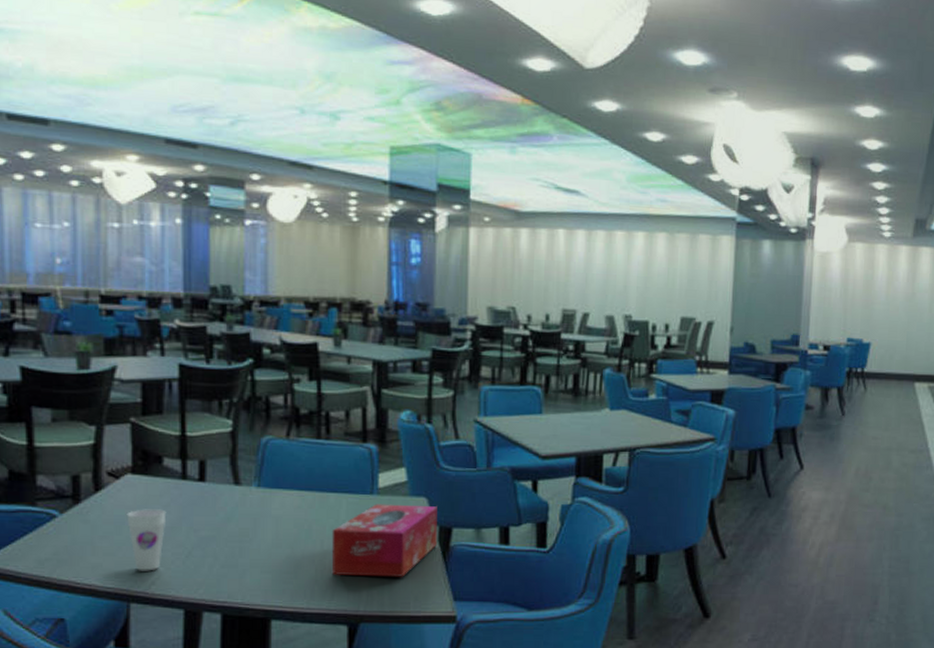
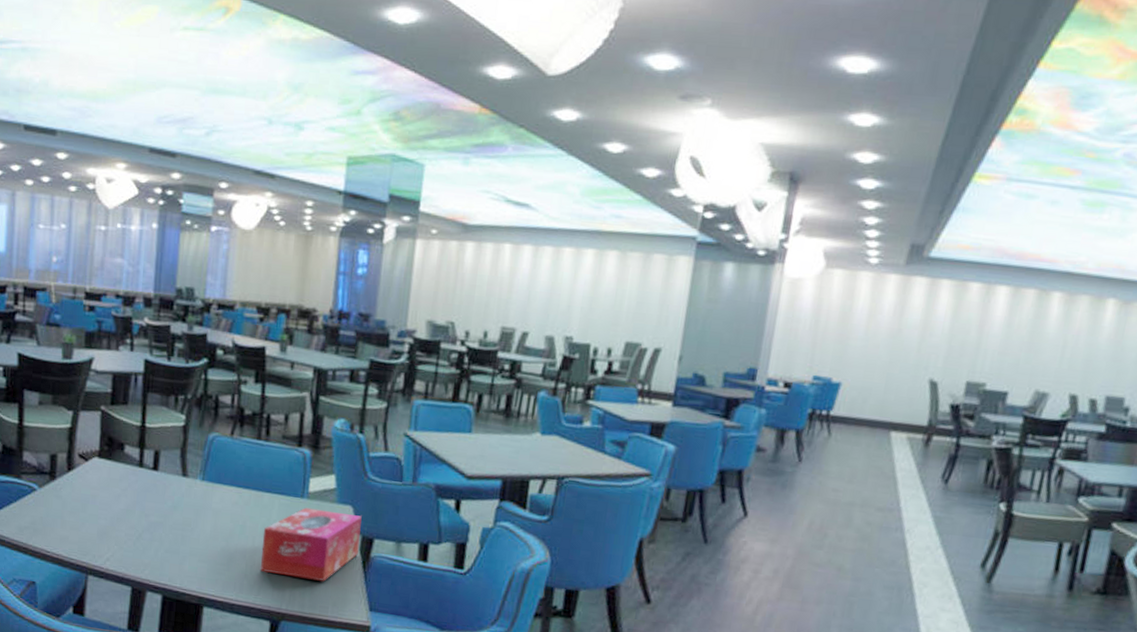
cup: present [126,509,167,571] -> none [91,490,124,549]

